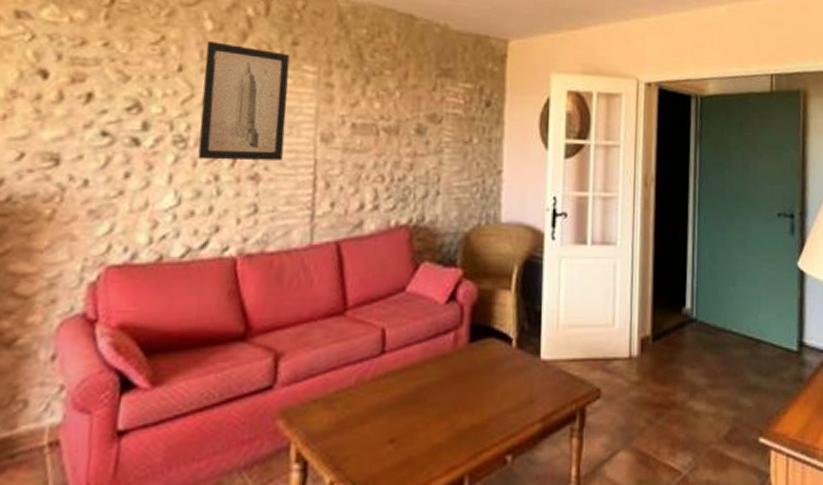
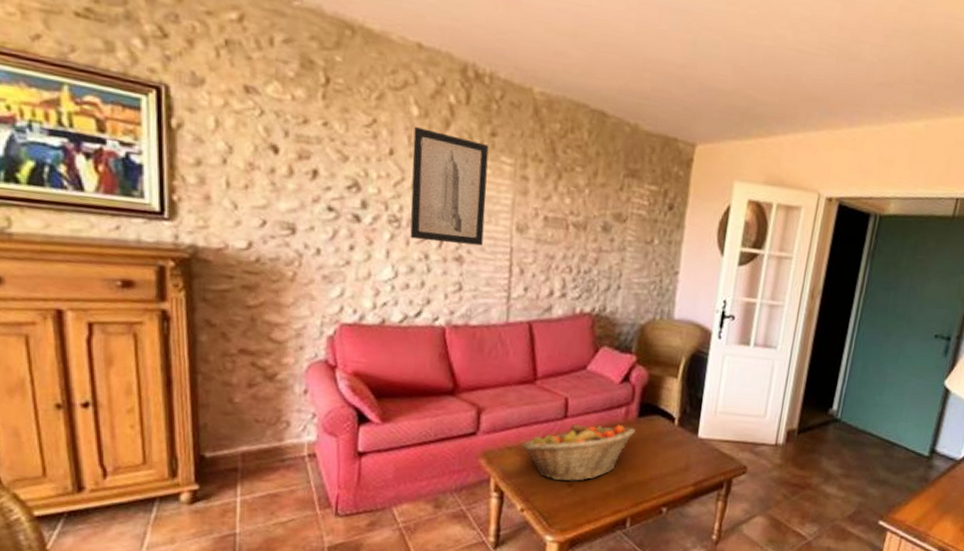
fruit basket: none [330,355,467,437] -> present [521,423,635,482]

